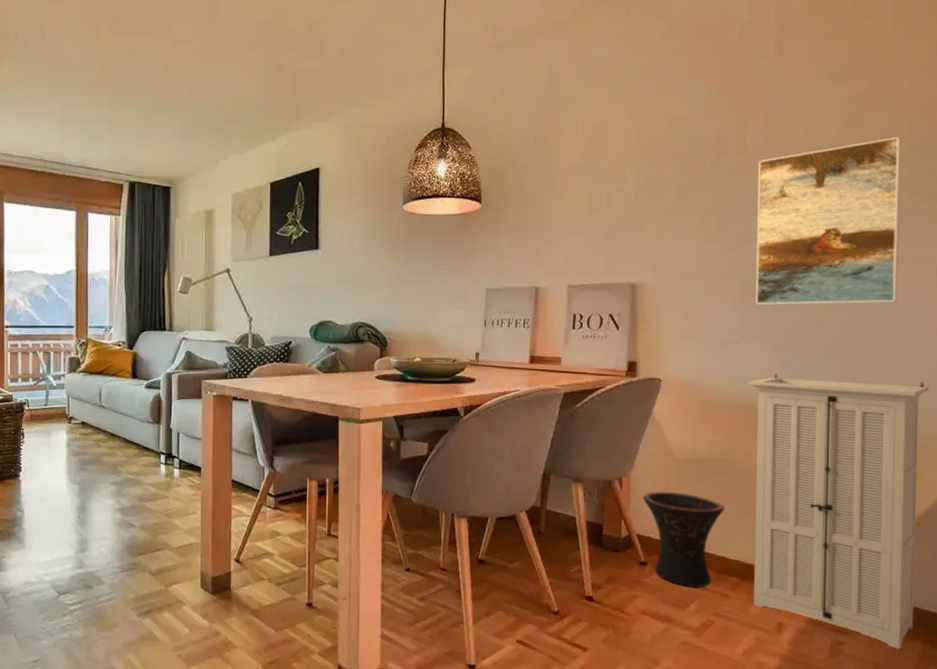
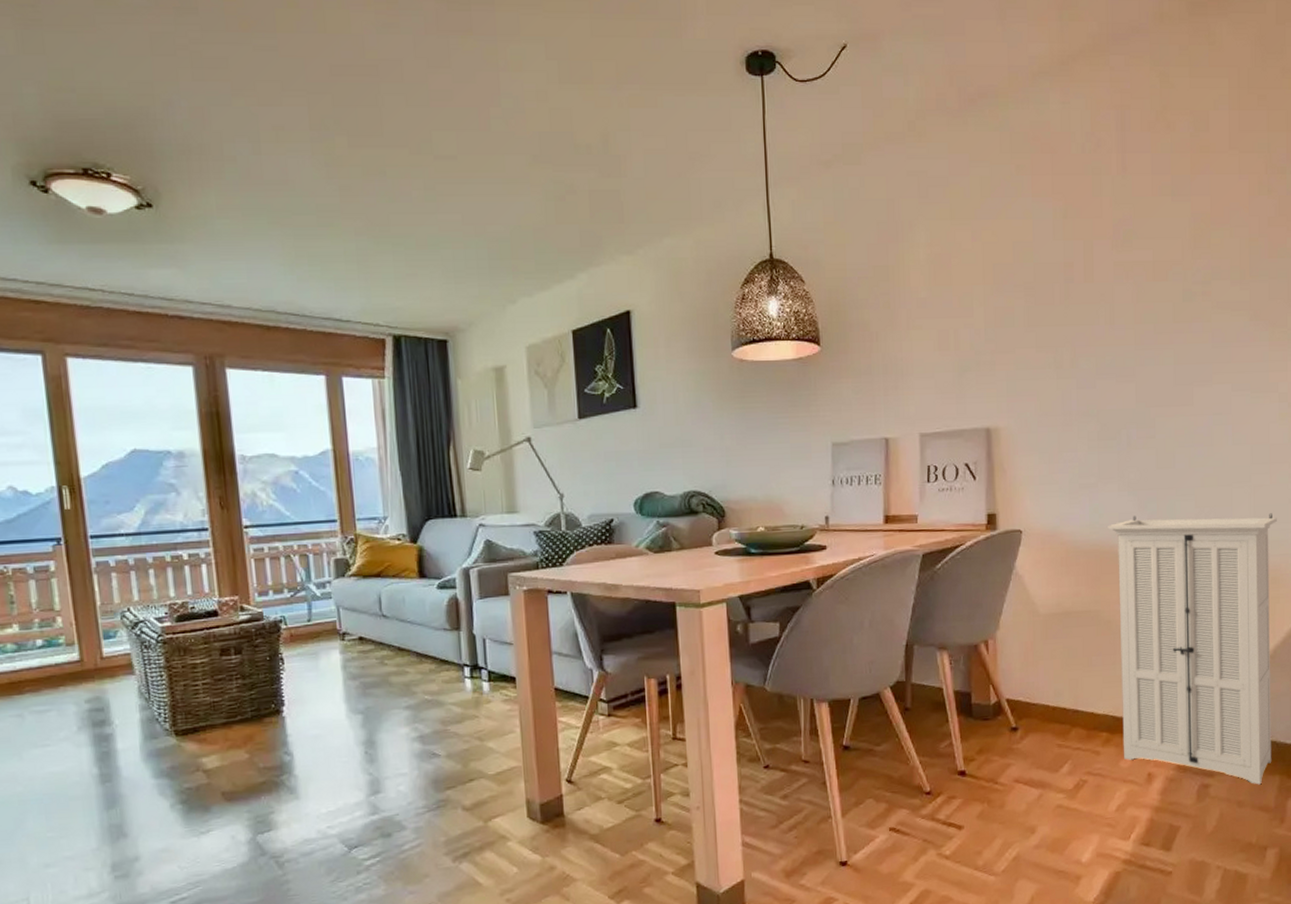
vase: present [643,492,724,588] -> none [1010,650,1091,748]
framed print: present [755,136,901,305] -> none [1106,258,1245,443]

